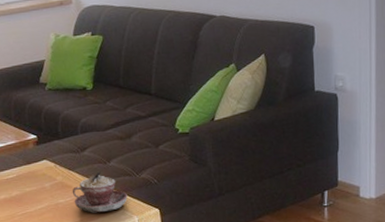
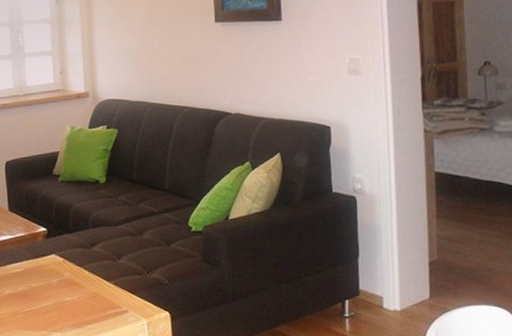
teacup: present [72,171,128,213] -> none [79,269,137,314]

